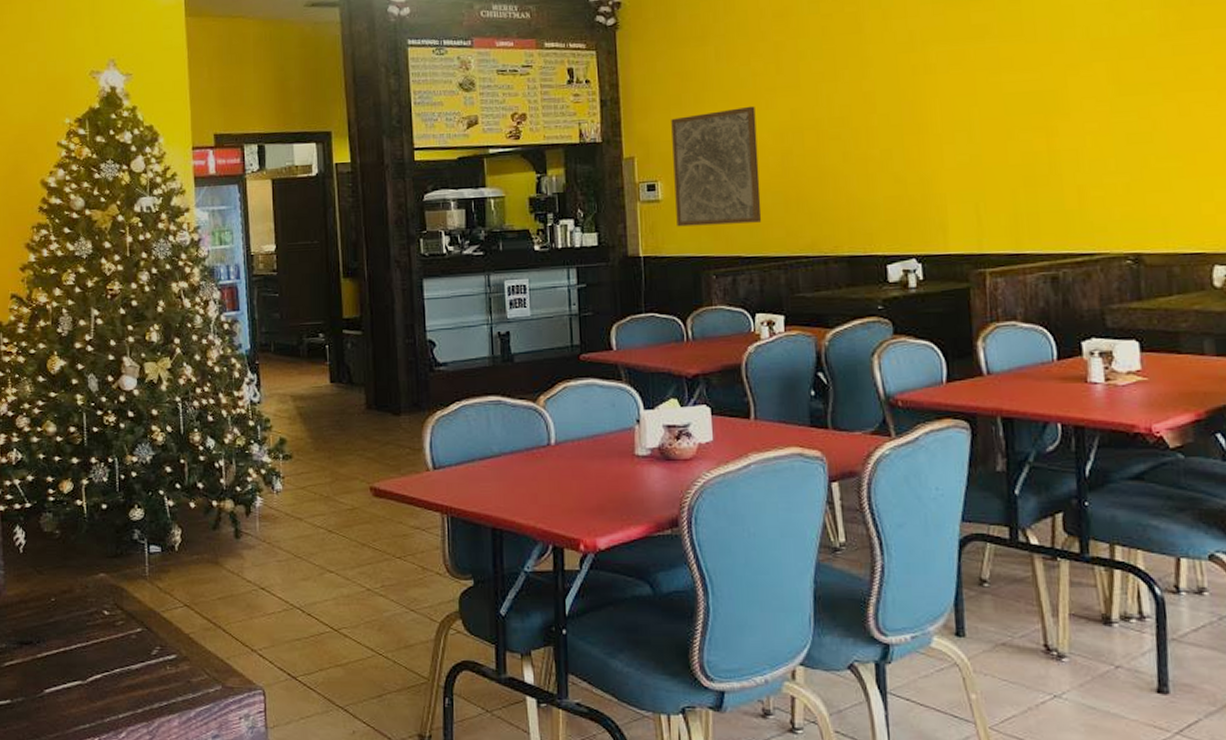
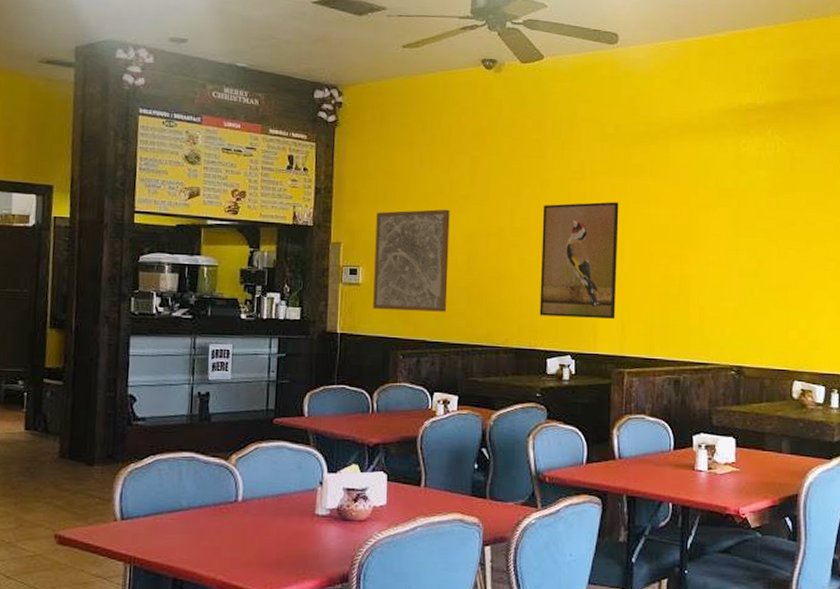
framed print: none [866,73,969,216] -> present [539,202,619,319]

